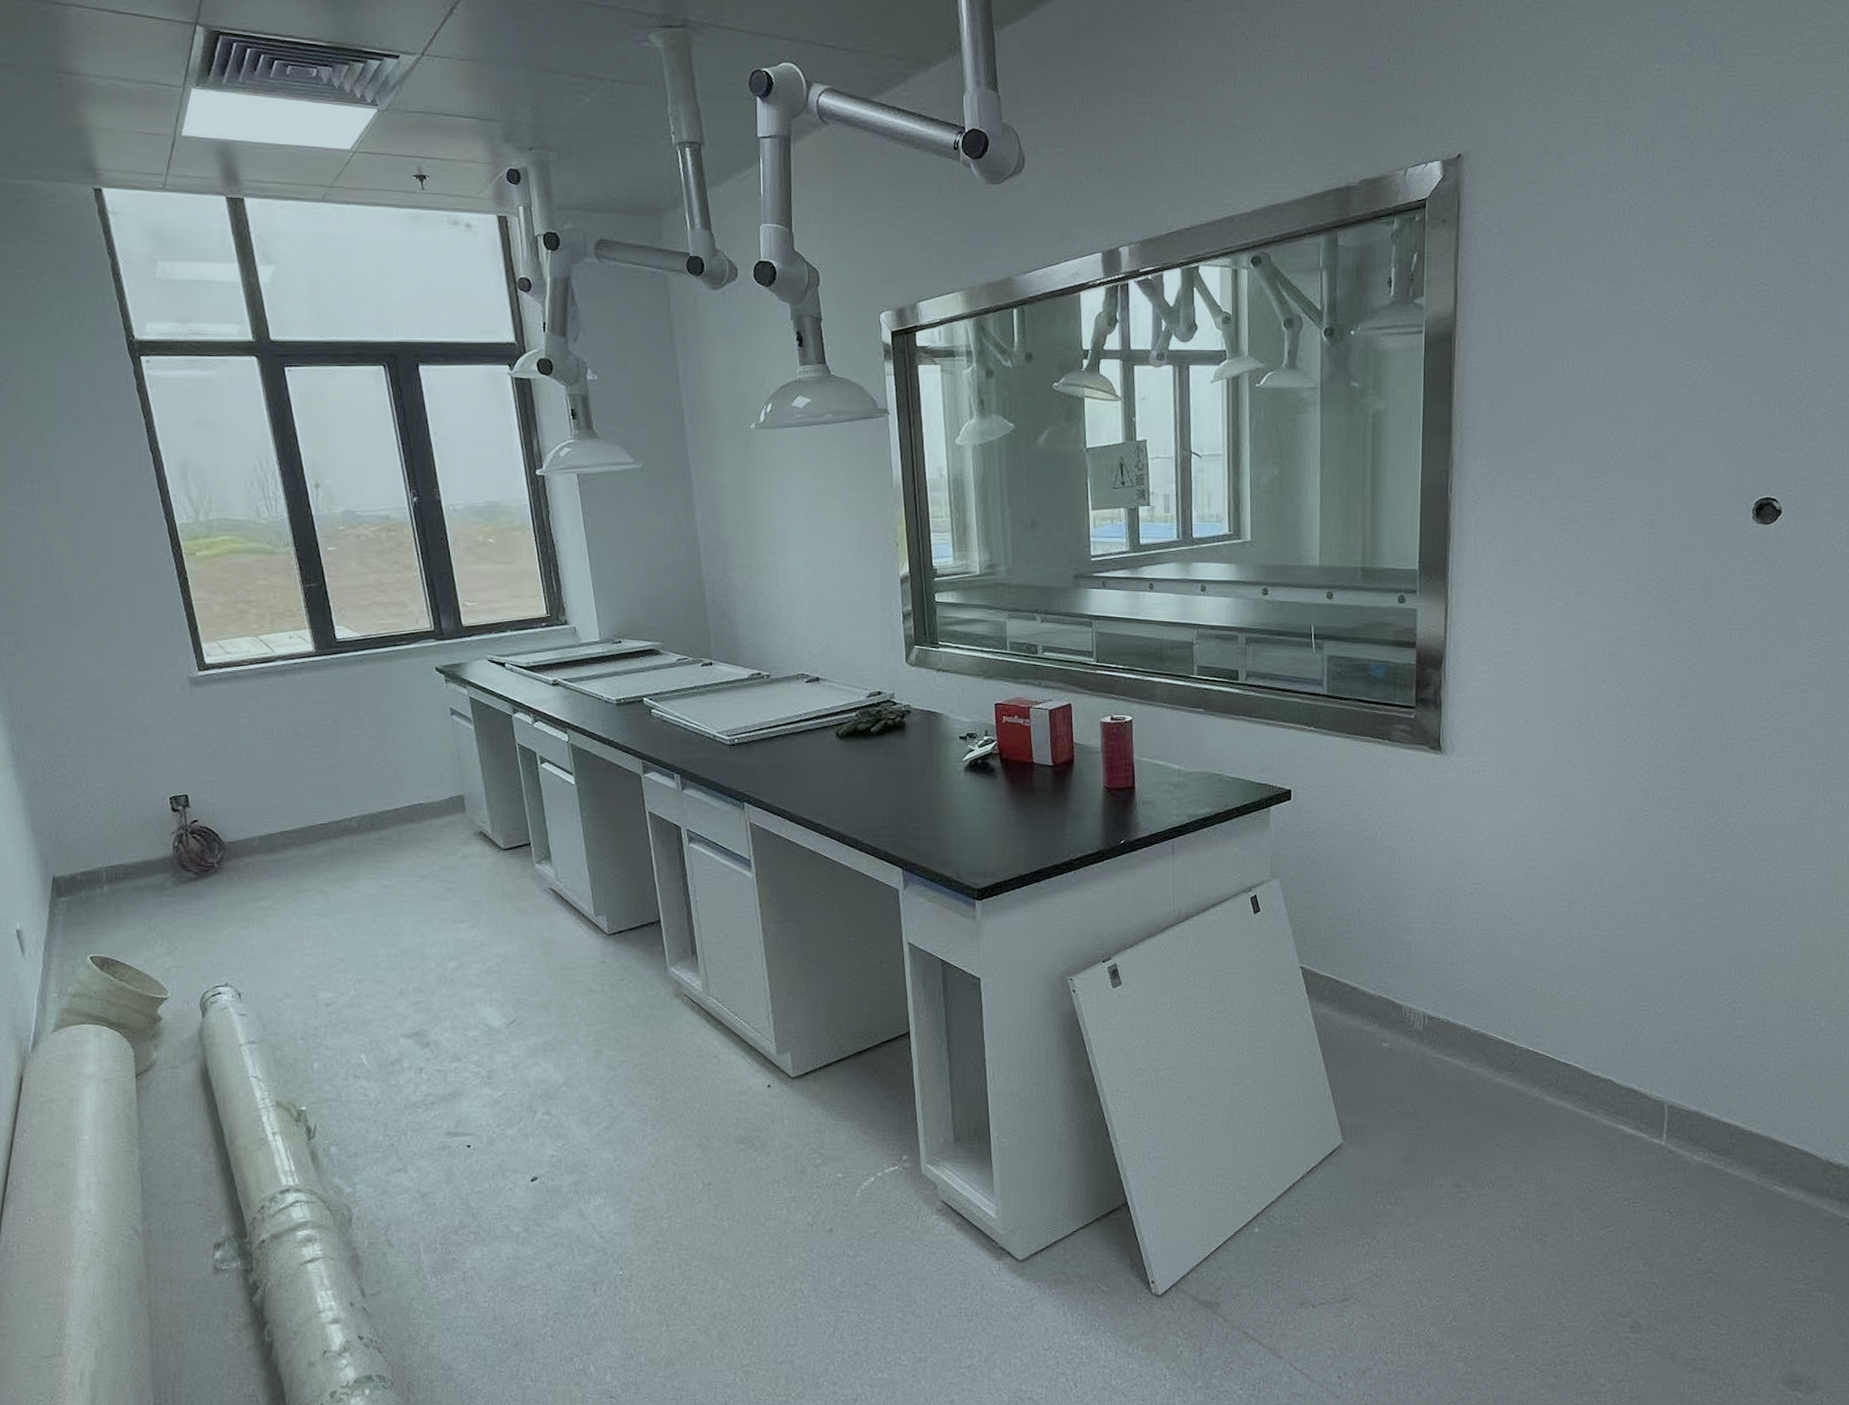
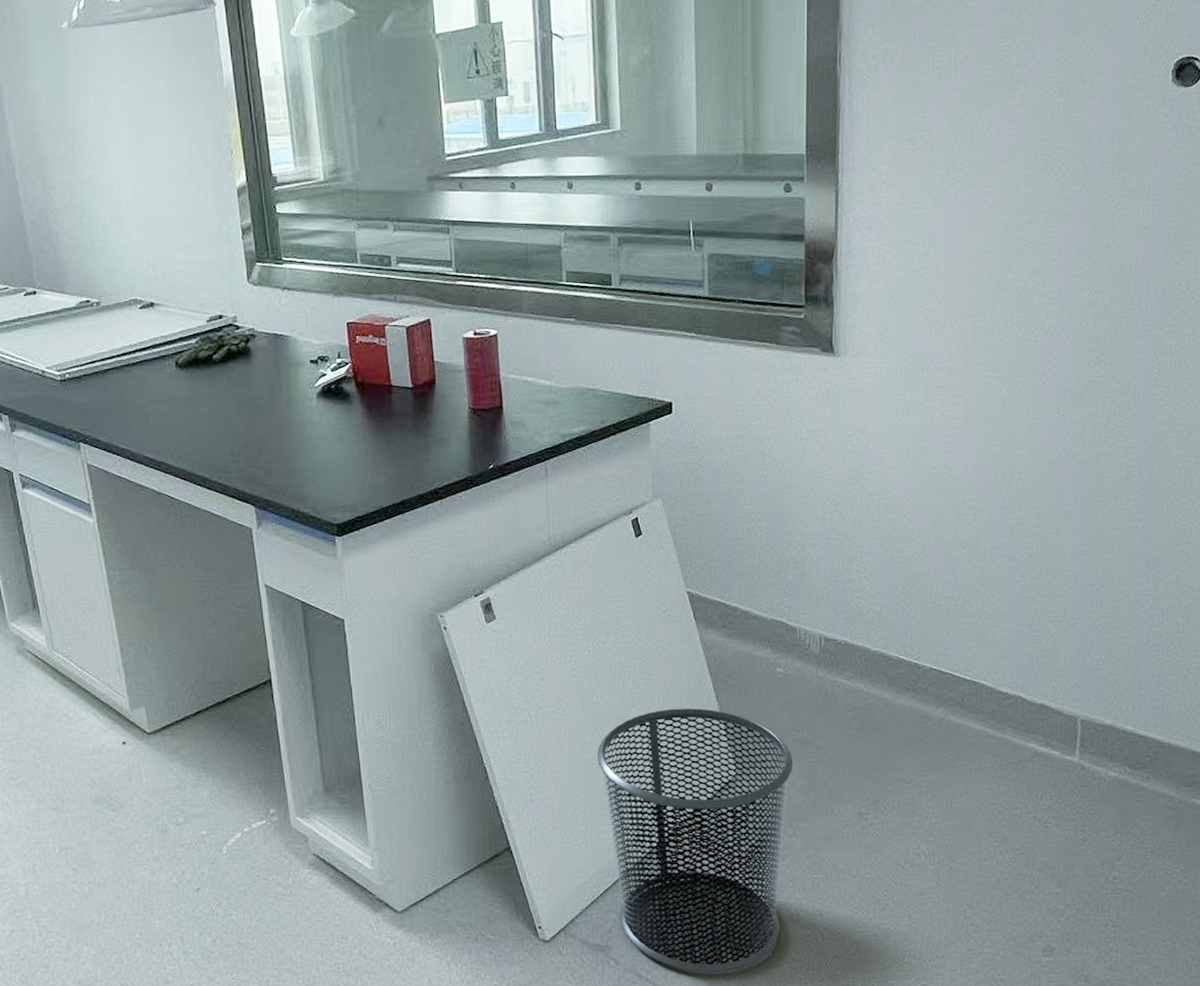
waste bin: none [1211,1077,1397,1334] -> present [596,708,793,973]

